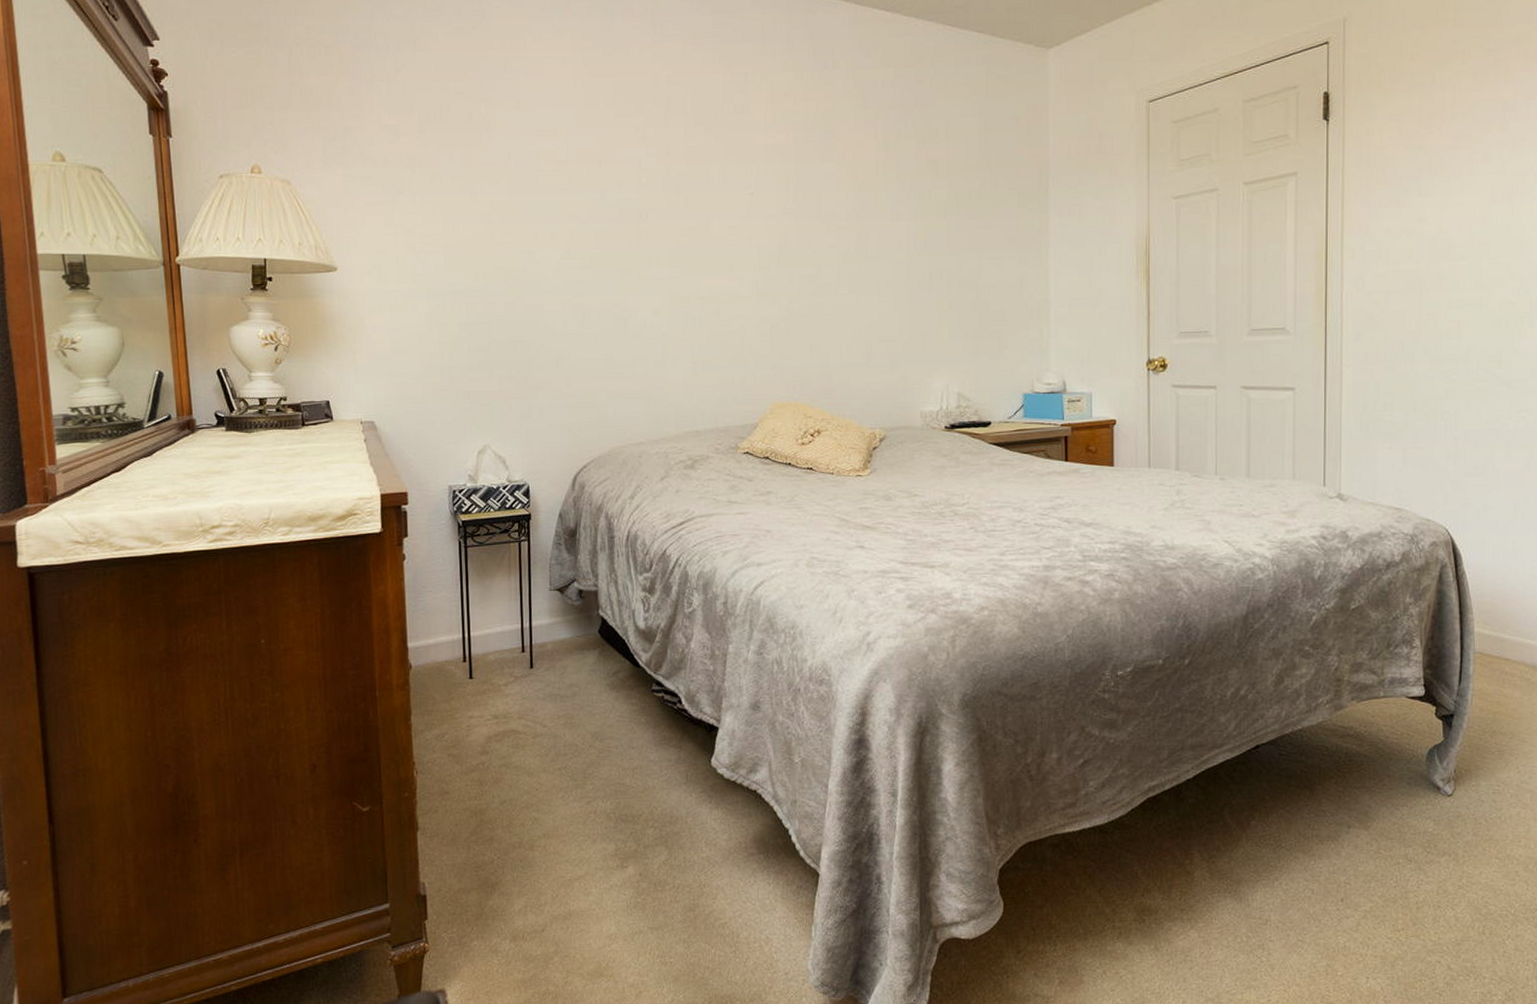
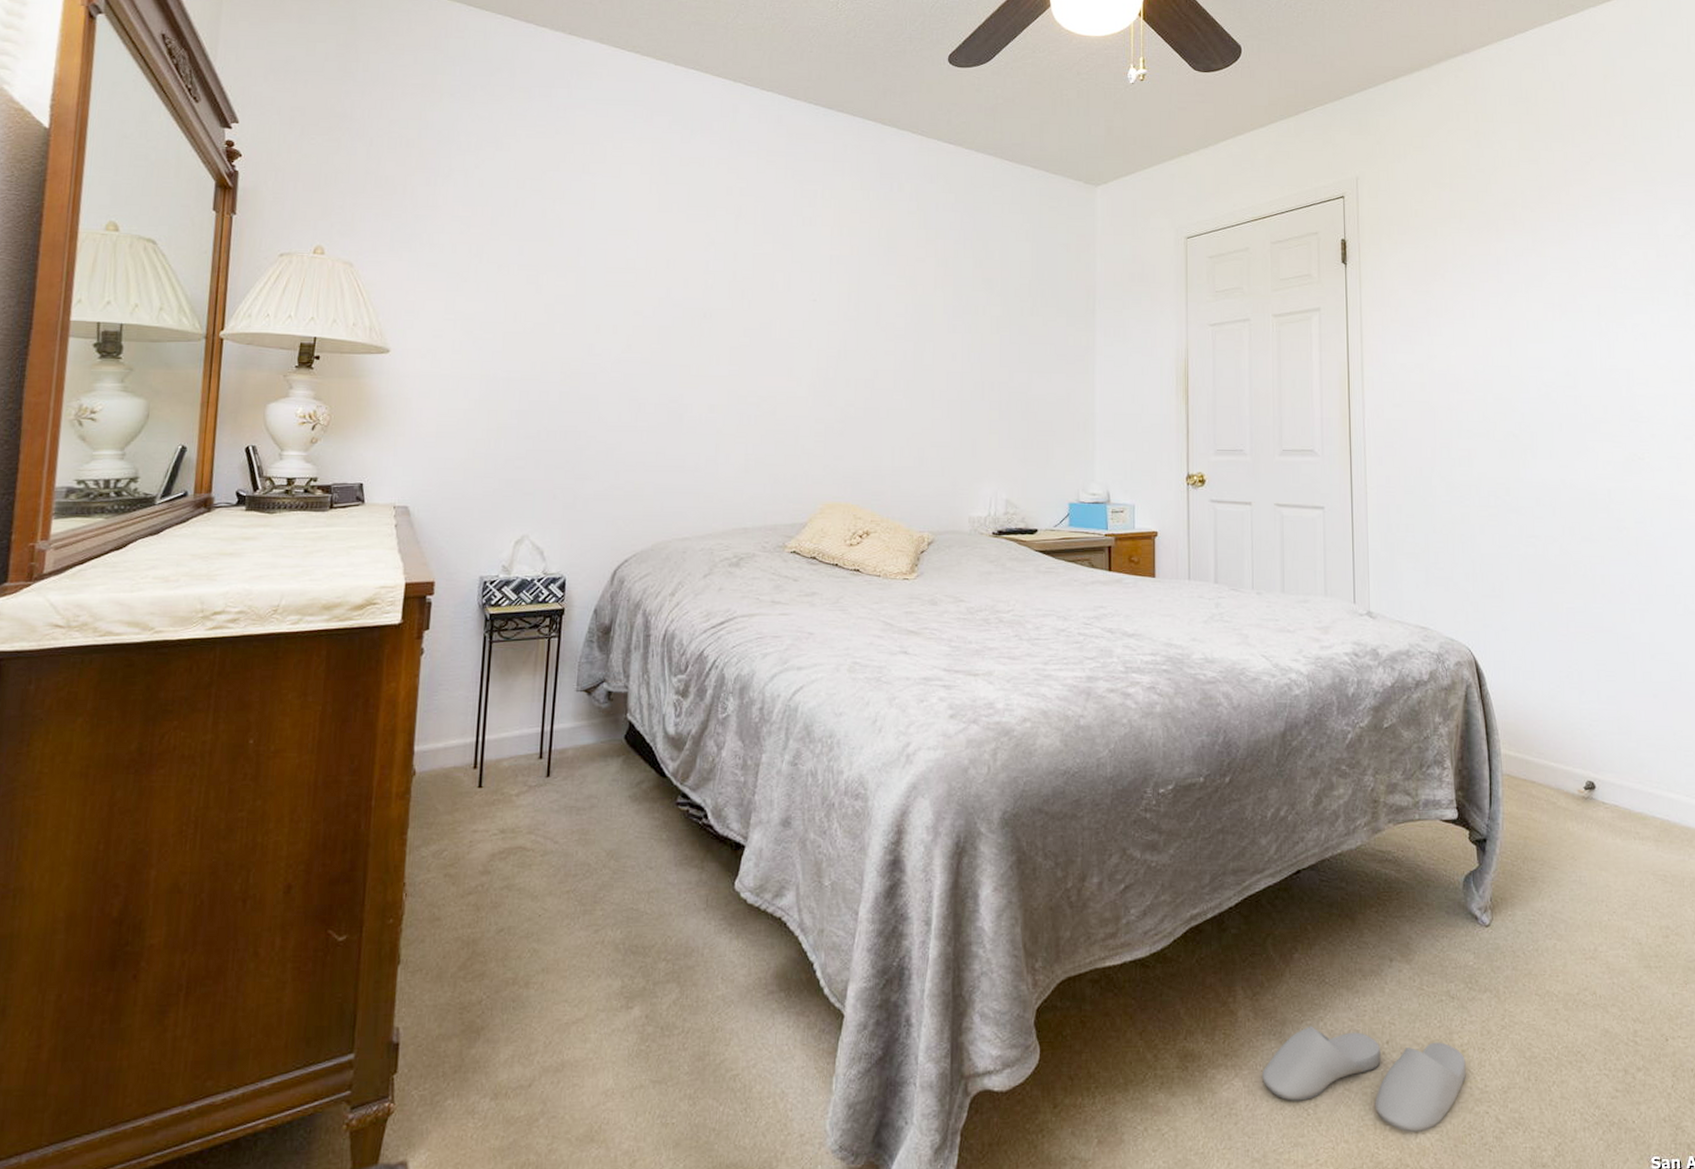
slippers: none [1217,885,1420,978] -> present [1262,1026,1466,1132]

